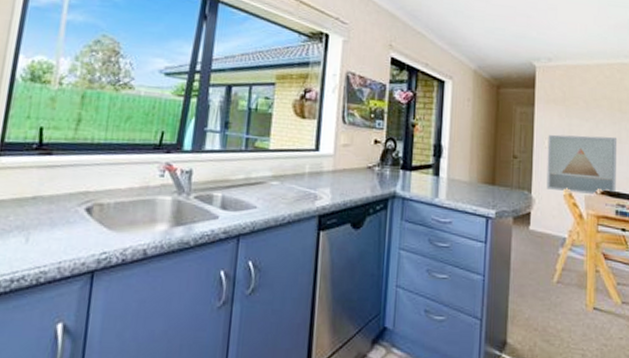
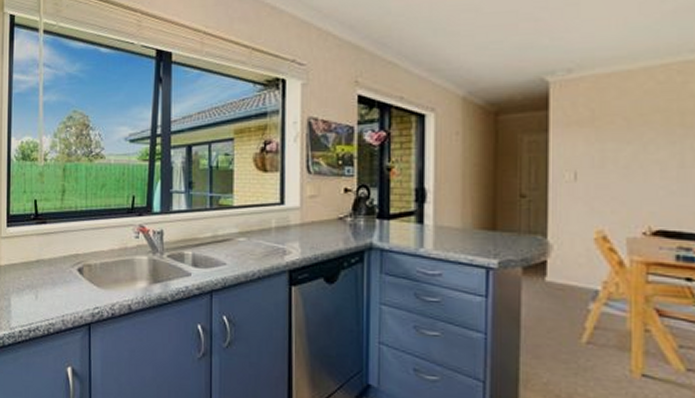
wall art: present [546,134,618,196] -> none [569,160,678,238]

